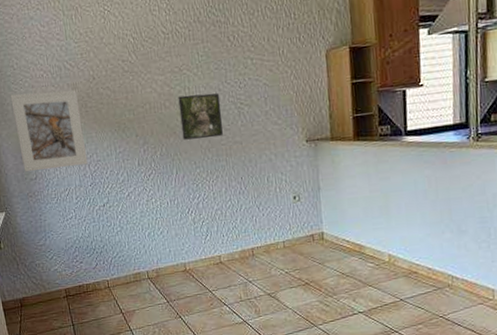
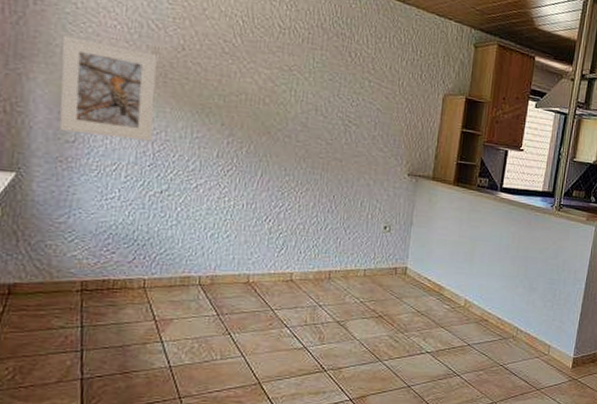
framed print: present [178,93,223,140] -> none [277,96,328,149]

